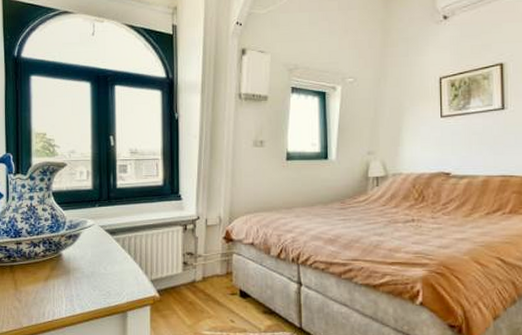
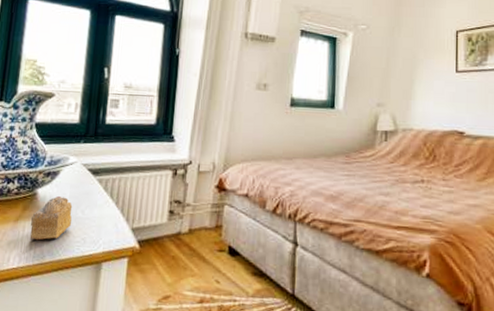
cake slice: none [59,256,96,296] -> present [29,196,73,241]

